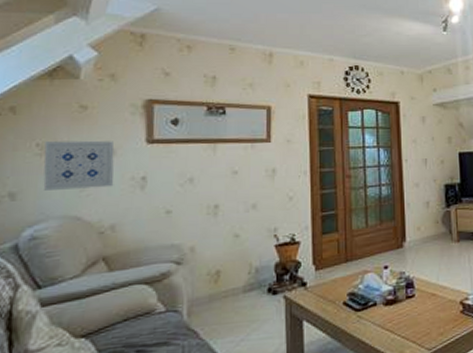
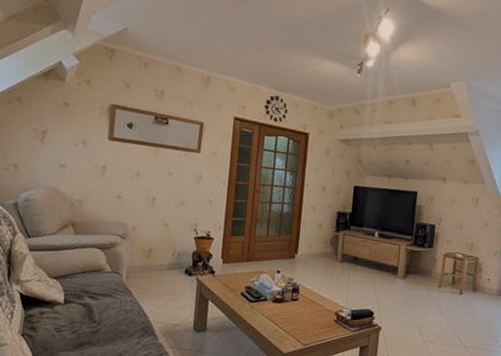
wall art: present [43,140,115,190] -> none [36,128,86,171]

